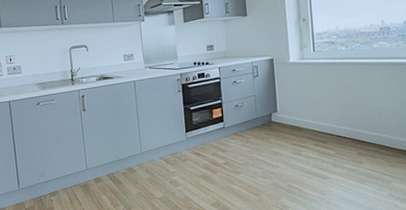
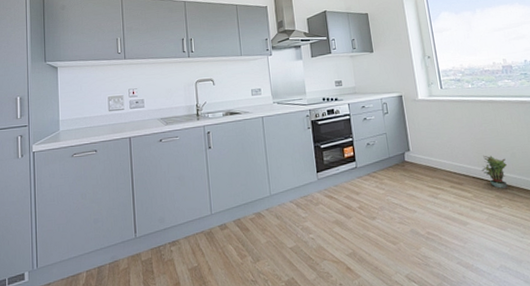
potted plant: none [346,115,373,146] -> present [481,155,508,189]

